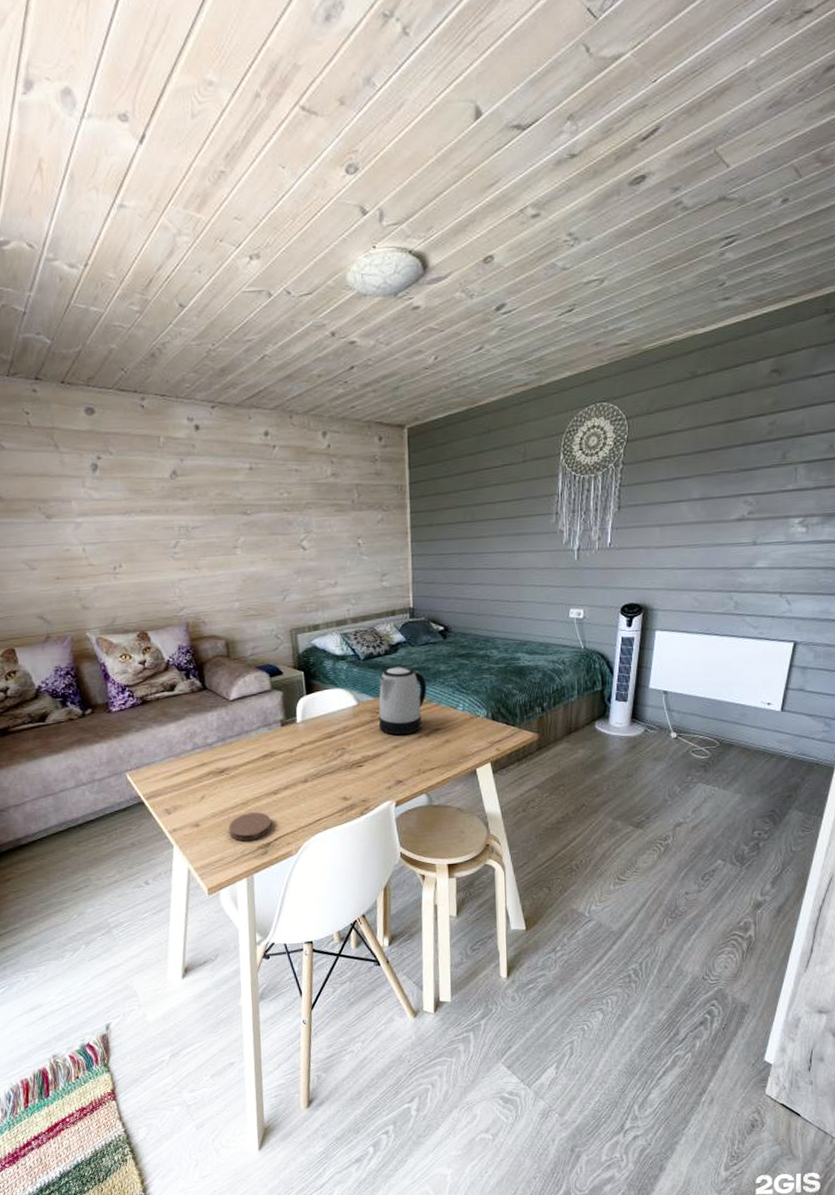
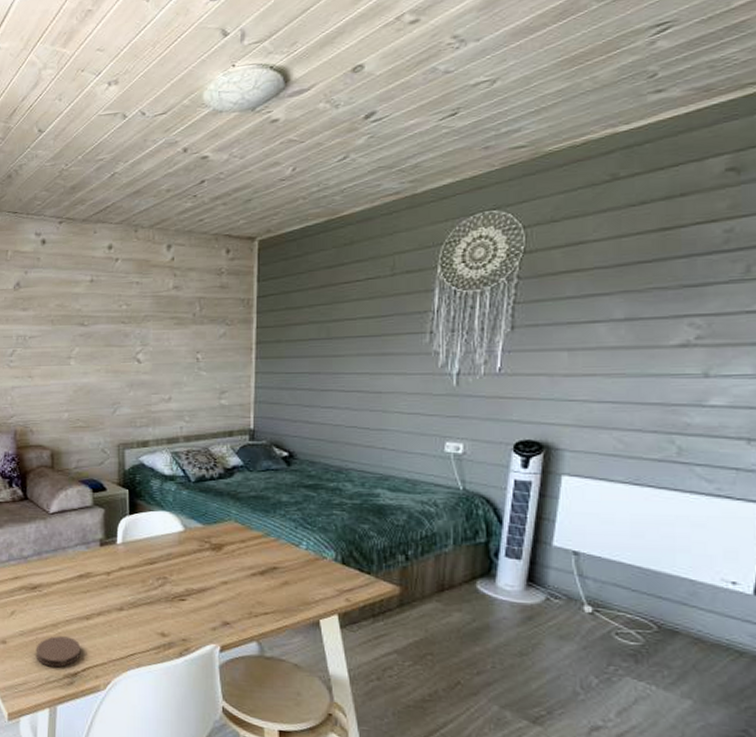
kettle: present [378,667,427,736] -> none [208,493,265,571]

